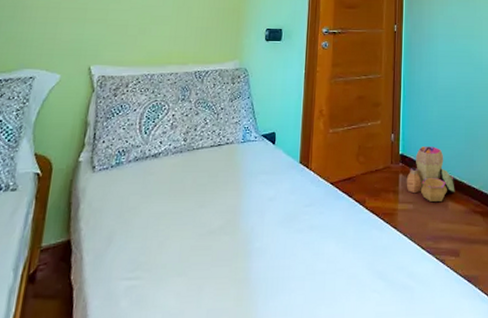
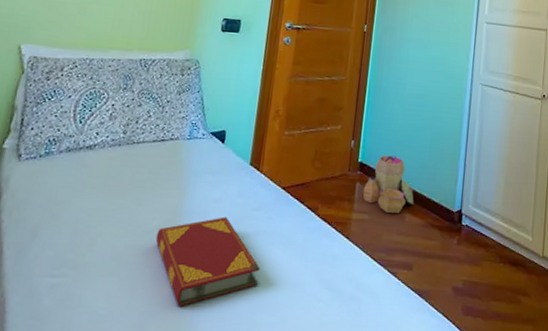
hardback book: none [218,214,316,303] -> present [155,216,261,306]

